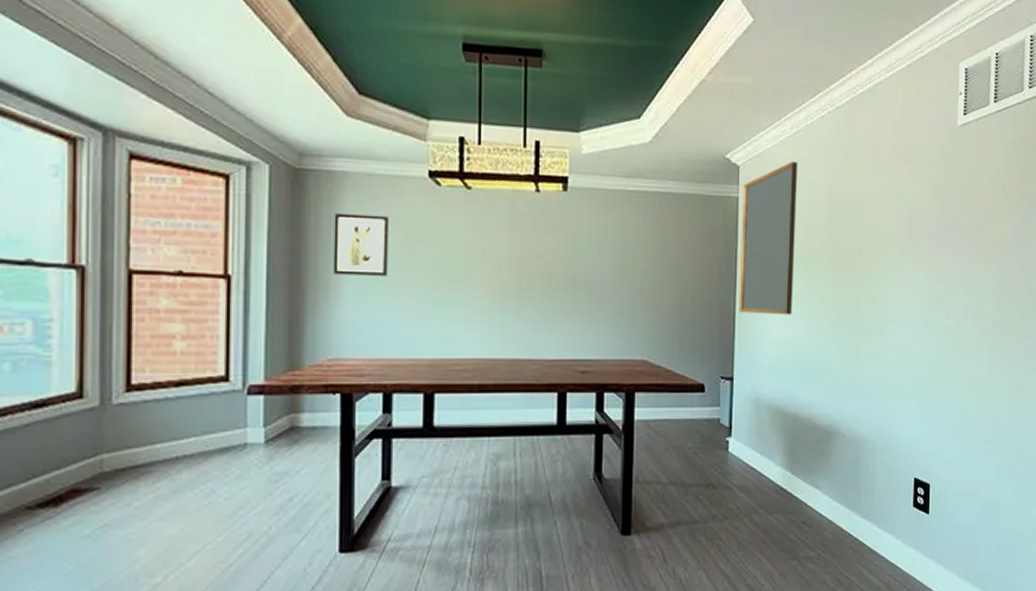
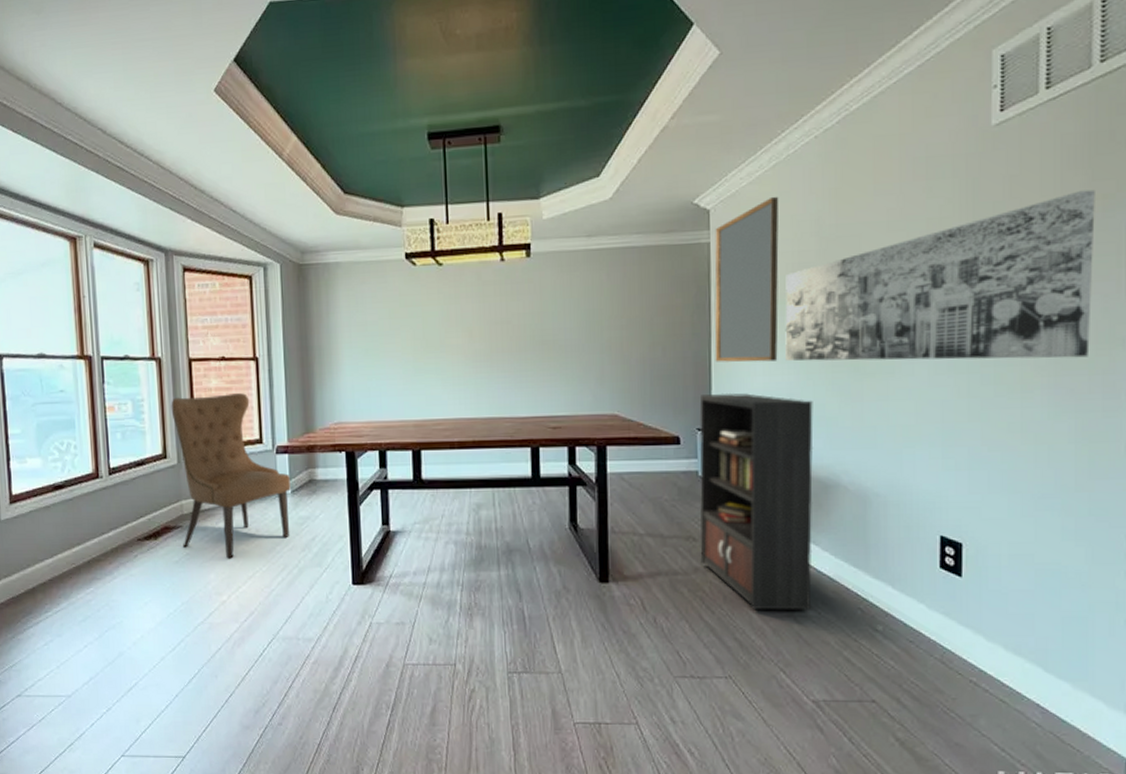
chair: none [95,318,266,529] -> present [171,393,292,559]
wall art: present [333,213,389,277] -> none [331,297,377,351]
bookcase: none [718,342,869,569] -> present [699,392,883,632]
wall art: none [799,188,1024,326] -> present [785,189,1095,361]

